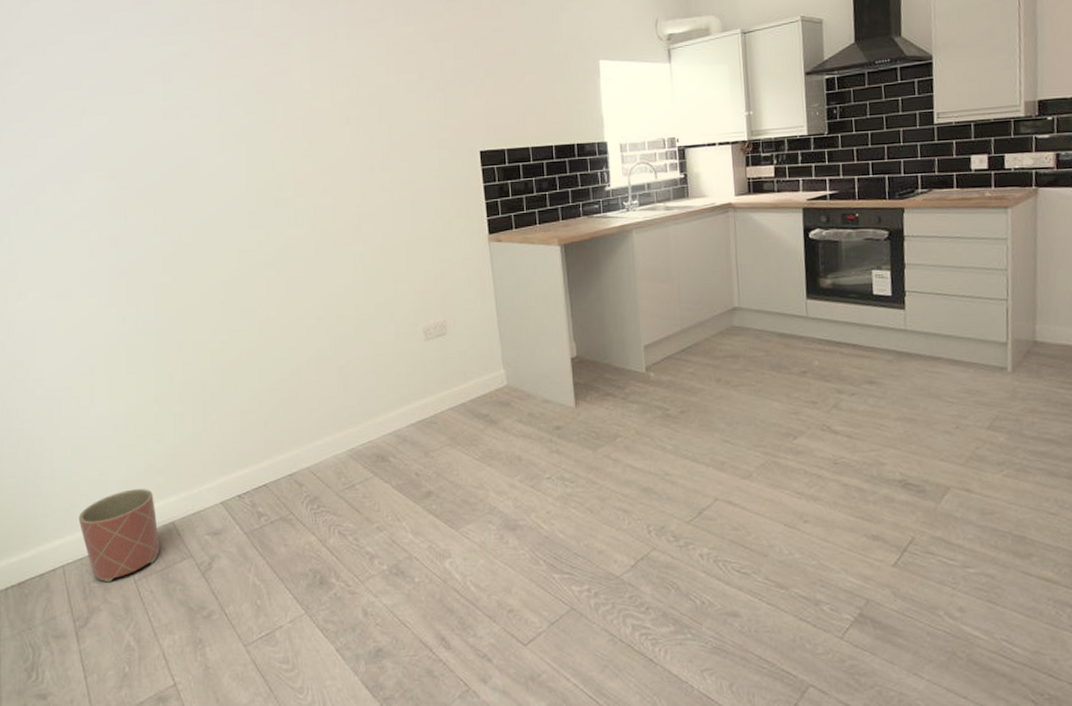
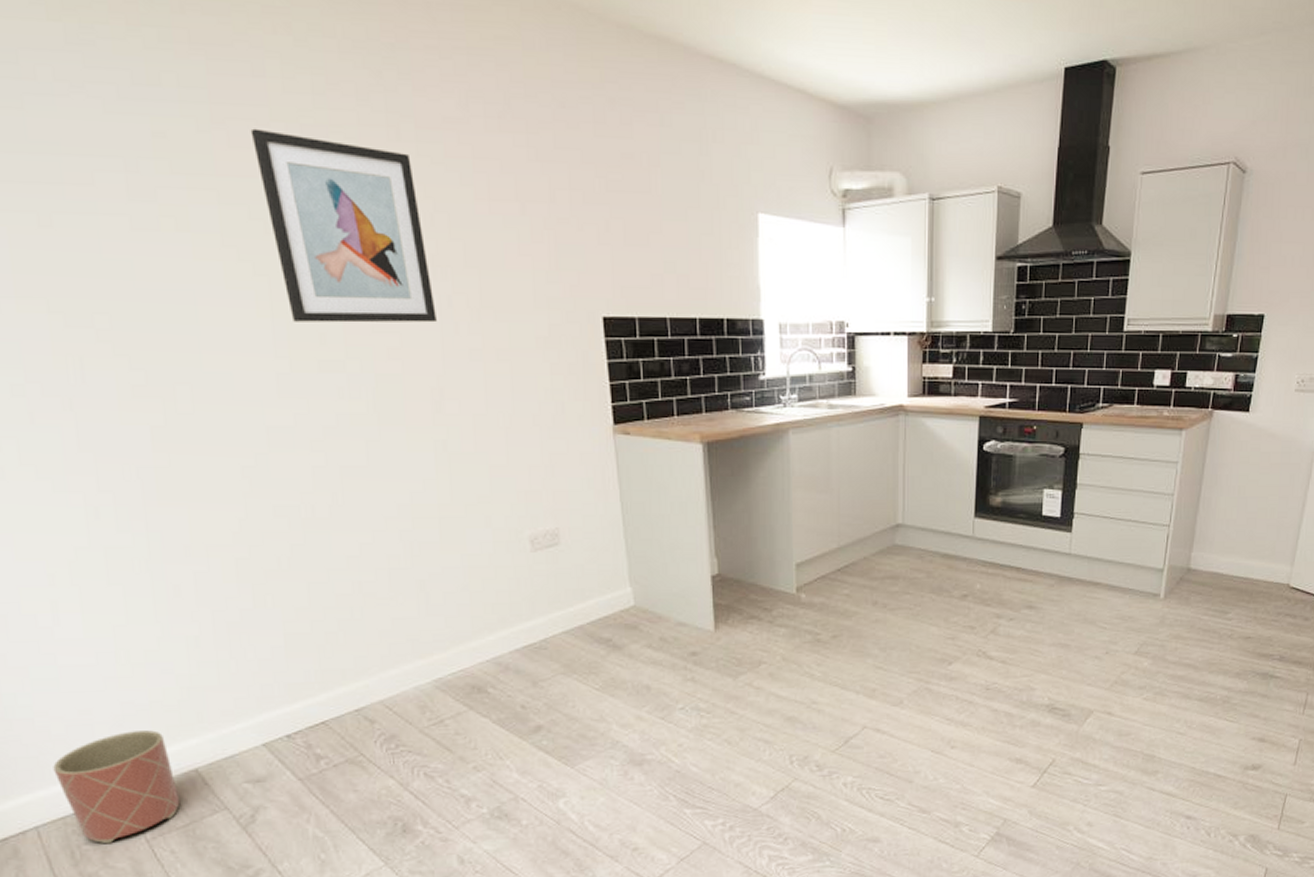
wall art: none [241,43,358,173] -> present [250,128,437,323]

